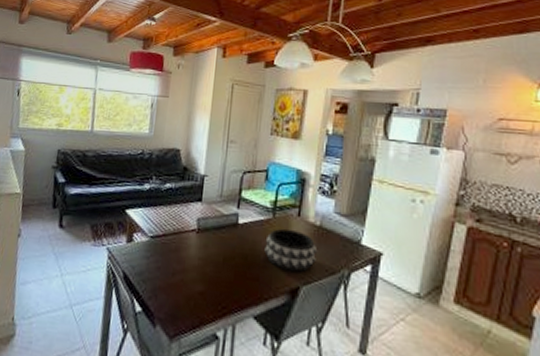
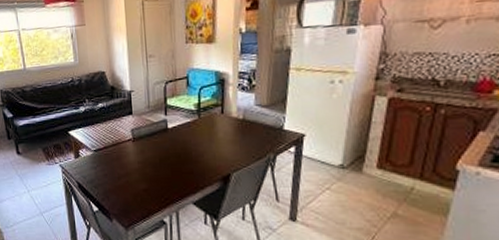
decorative bowl: present [264,228,317,273] -> none [194,126,243,163]

